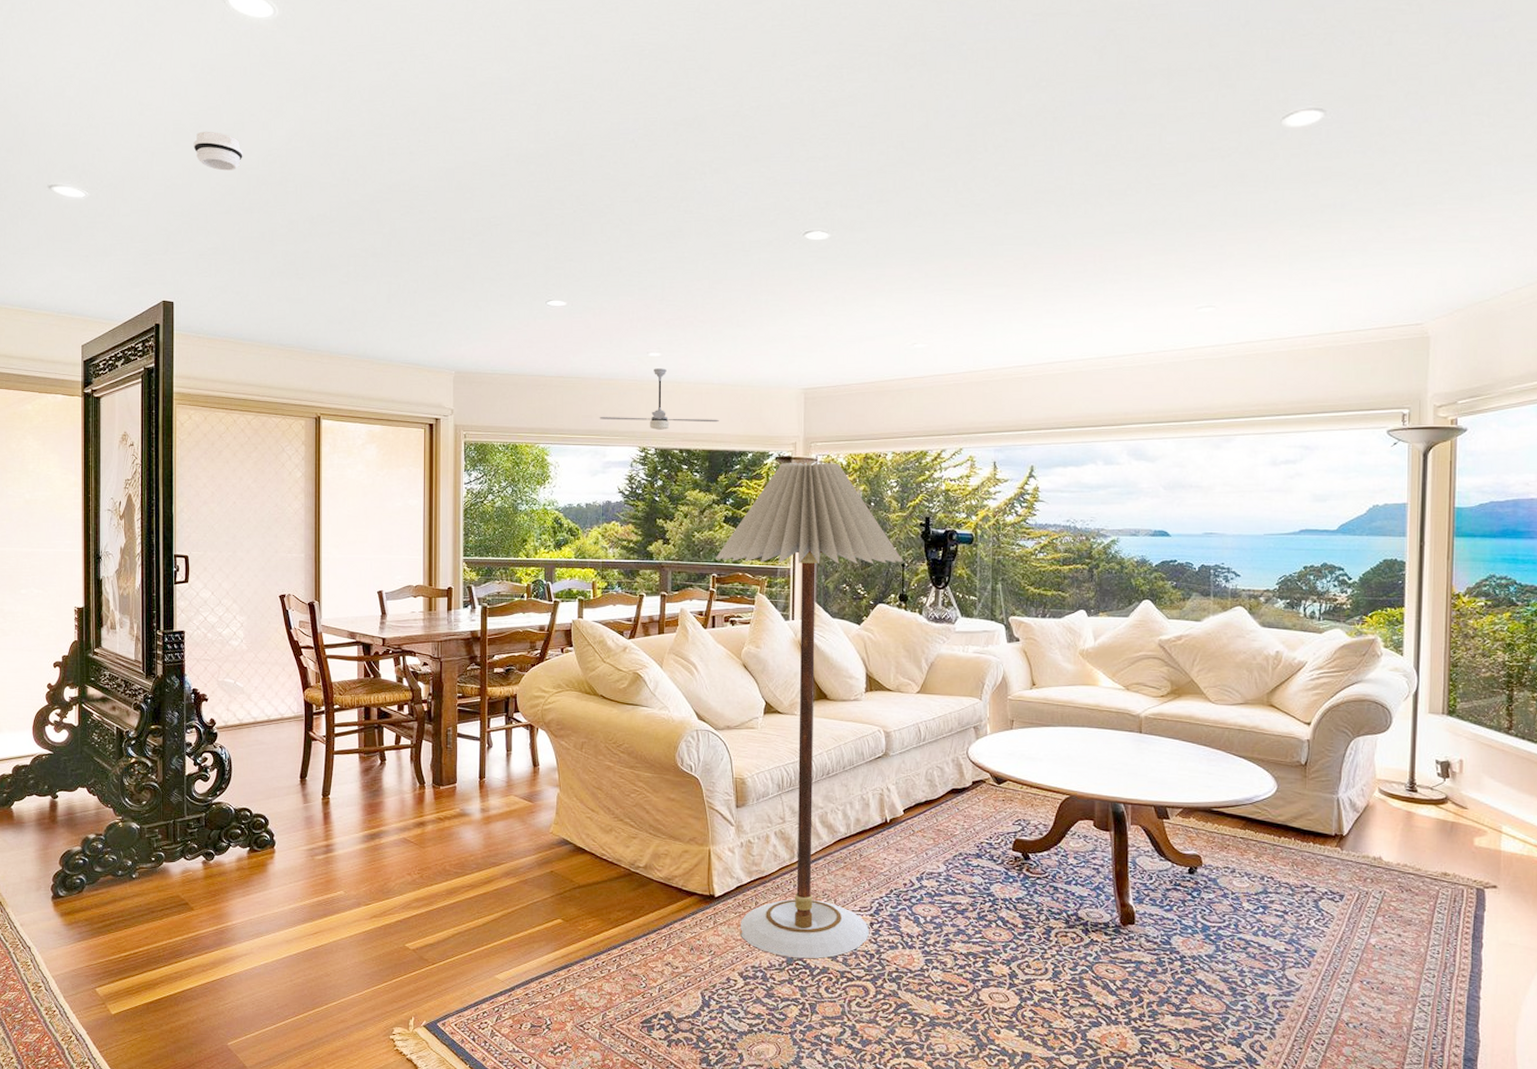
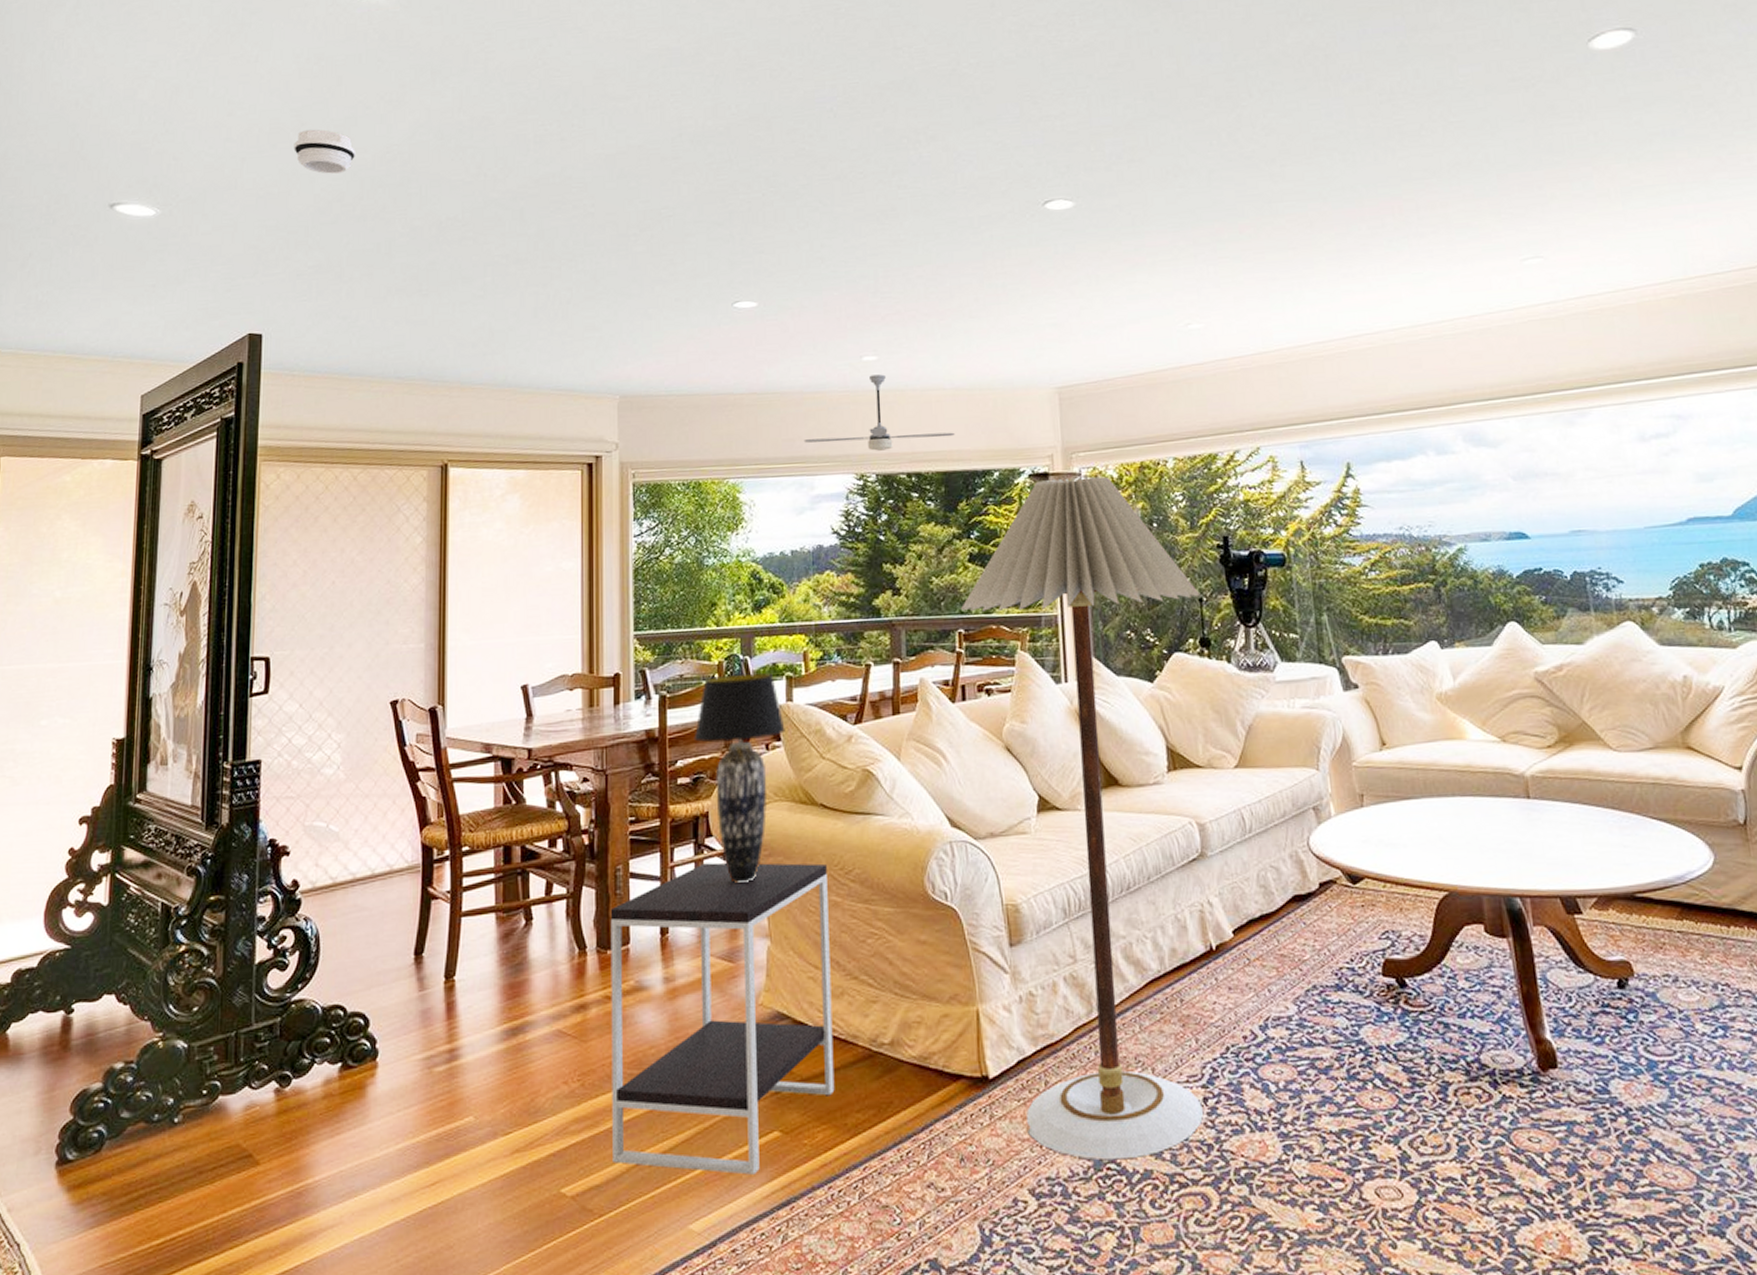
side table: none [442,731,603,946] -> present [610,862,835,1175]
table lamp: none [507,594,576,747] -> present [693,672,785,883]

